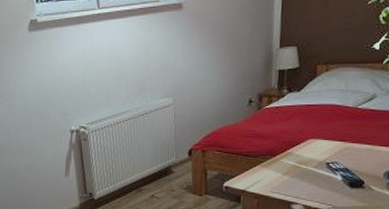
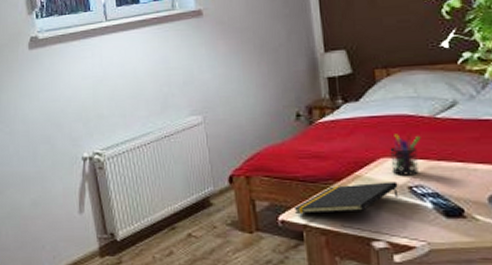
notepad: none [236,158,319,182] -> present [294,182,399,214]
pen holder: none [316,119,343,154] -> present [390,132,421,175]

